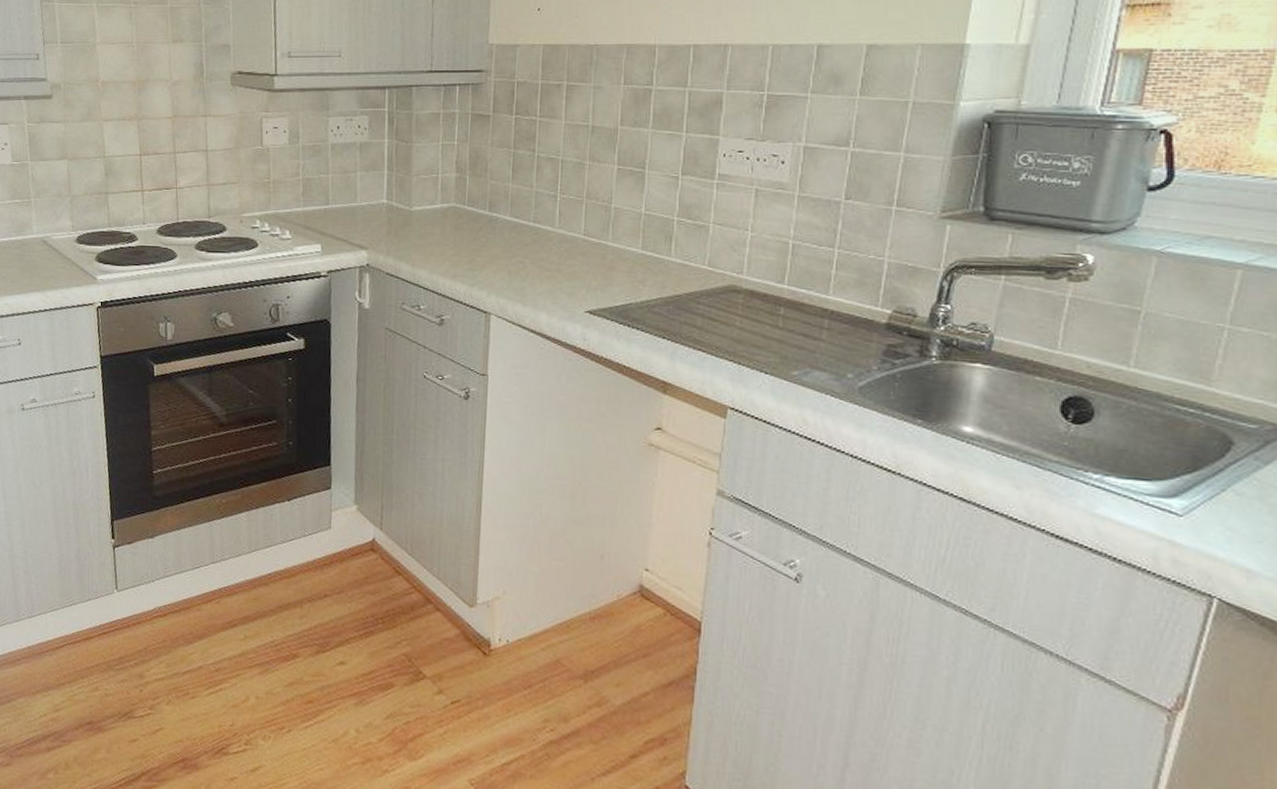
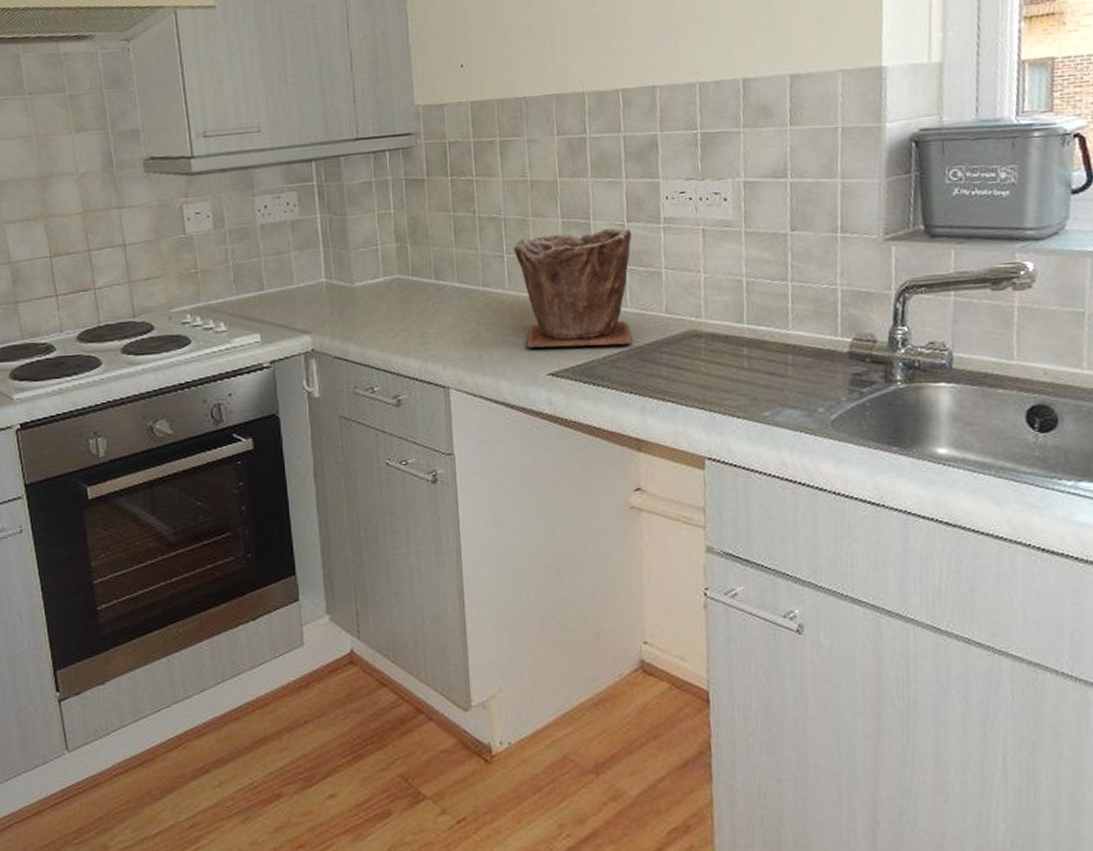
plant pot: none [567,179,685,292] -> present [513,227,634,349]

